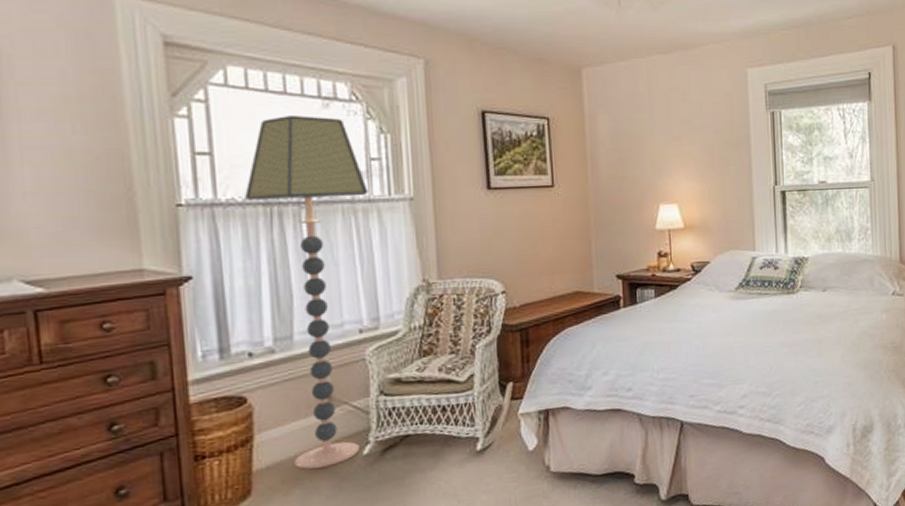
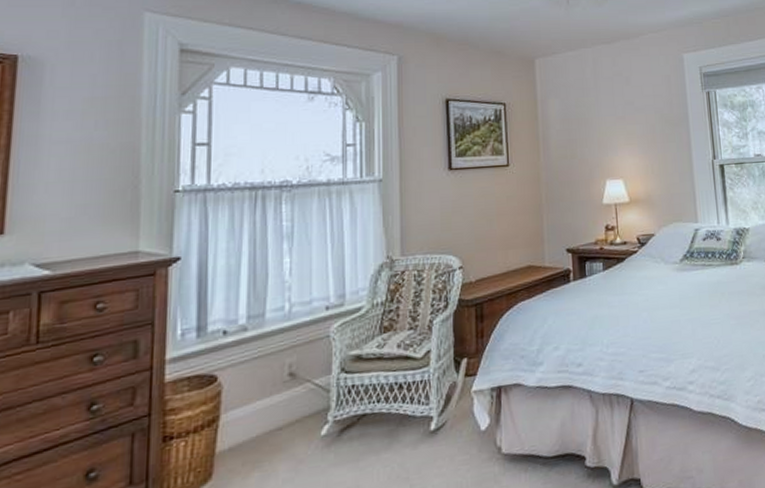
floor lamp: present [245,116,368,470] -> none [234,108,342,451]

